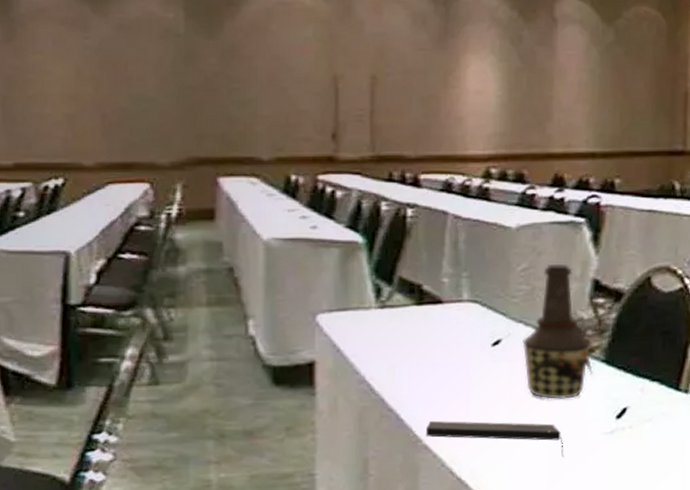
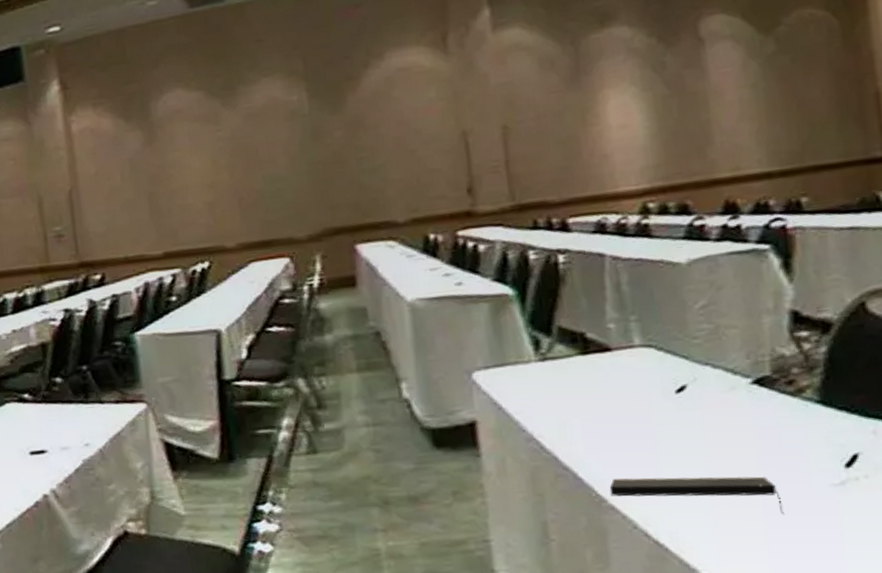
bottle: present [522,264,593,399] -> none [712,297,806,449]

